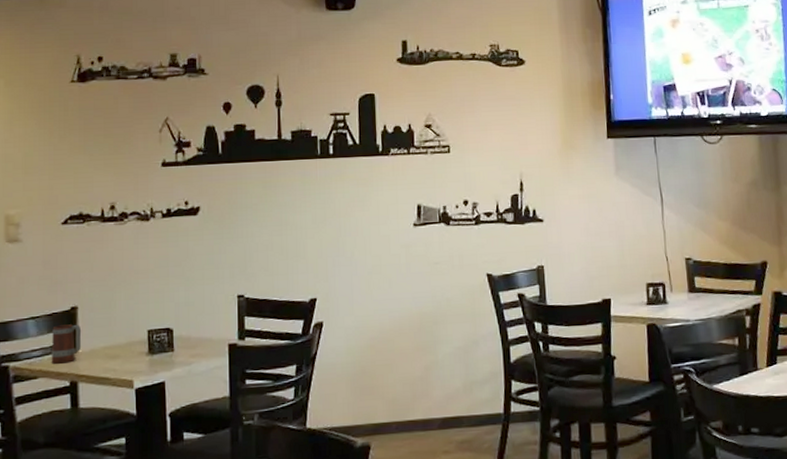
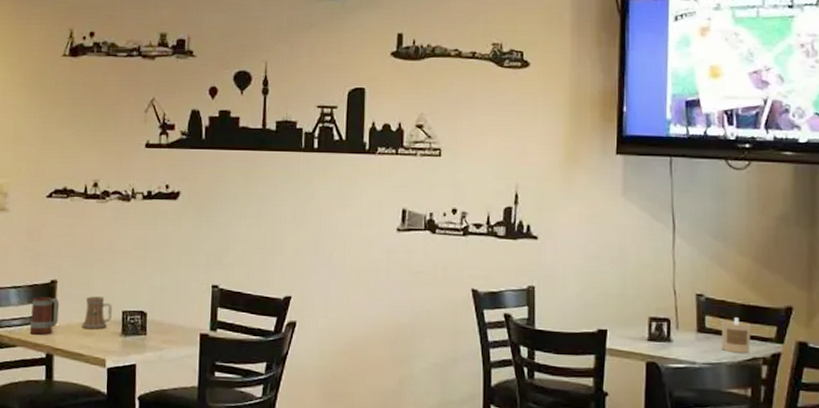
beer mug: none [106,318,137,354] -> present [82,296,112,331]
candle: none [709,276,735,308] -> present [721,317,751,353]

